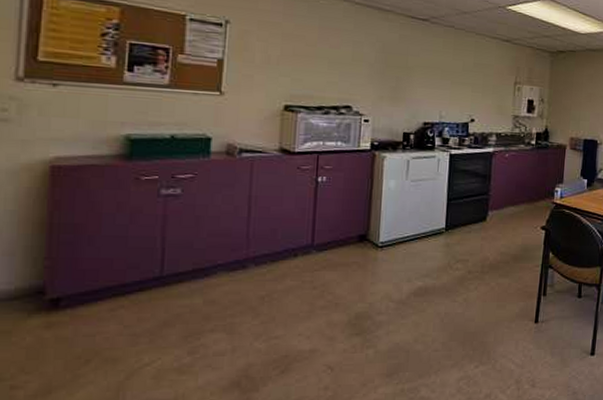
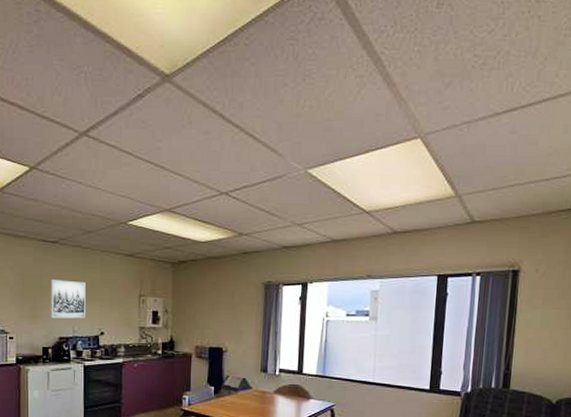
wall art: none [415,60,458,104] -> present [51,280,87,319]

